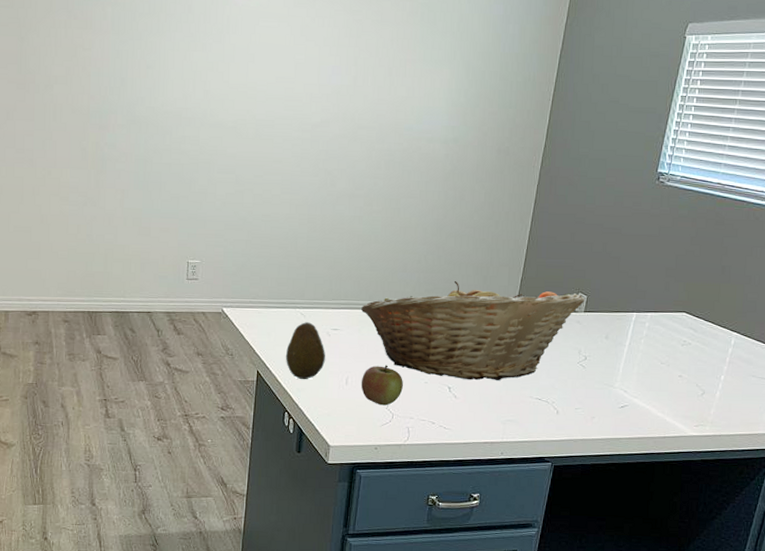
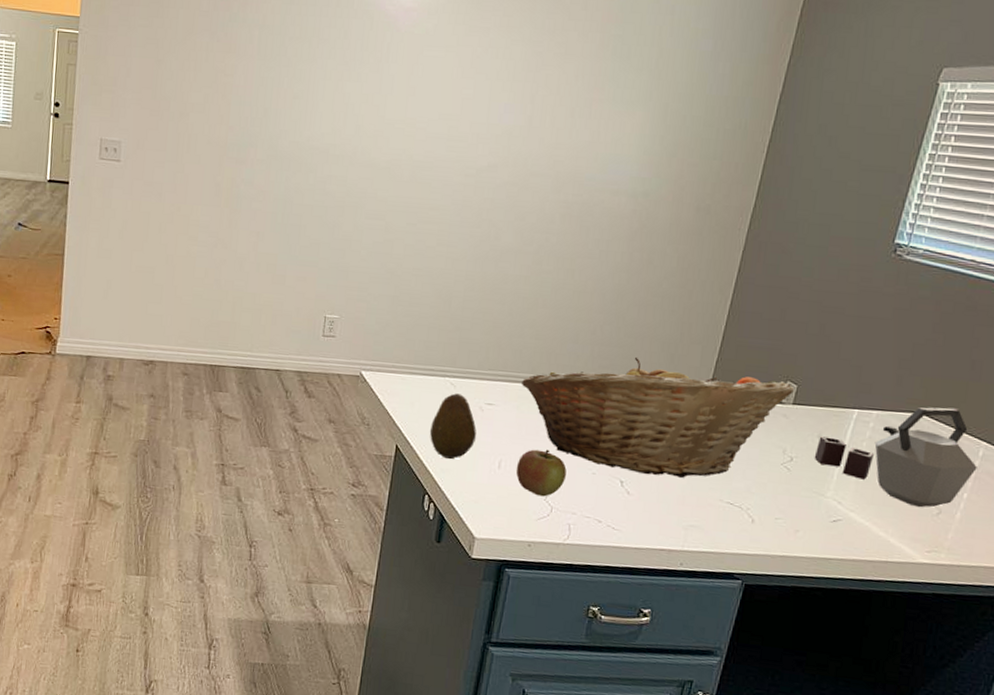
kettle: none [603,306,730,390] -> present [814,407,977,508]

